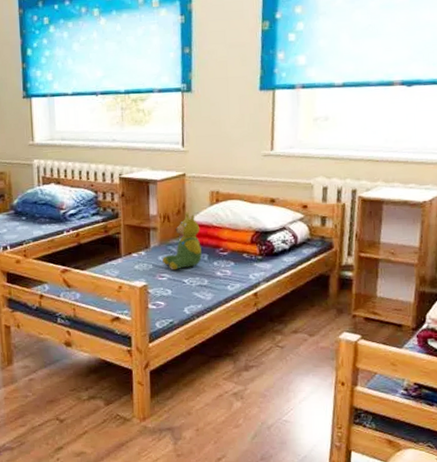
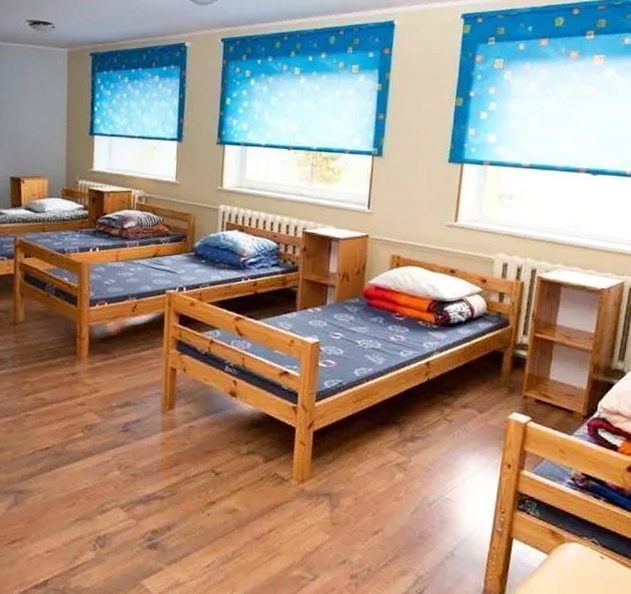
teddy bear: present [162,212,202,270] -> none [337,273,378,330]

